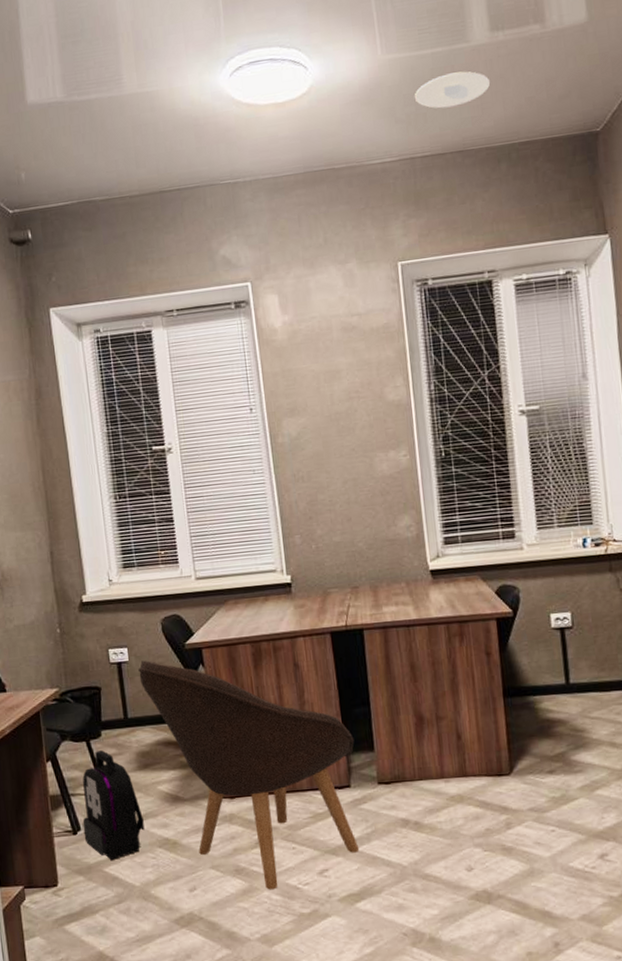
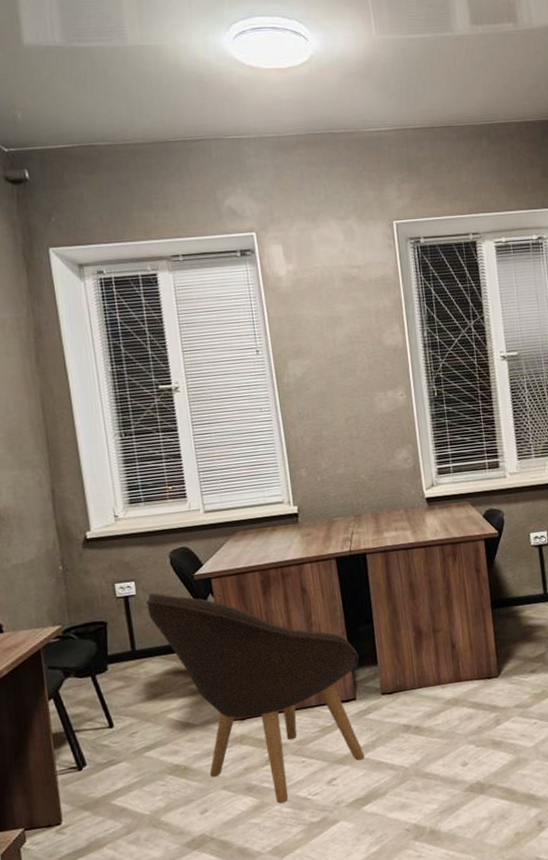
backpack: present [82,750,145,860] -> none [88,684,154,792]
recessed light: present [414,71,491,109] -> none [405,57,472,88]

